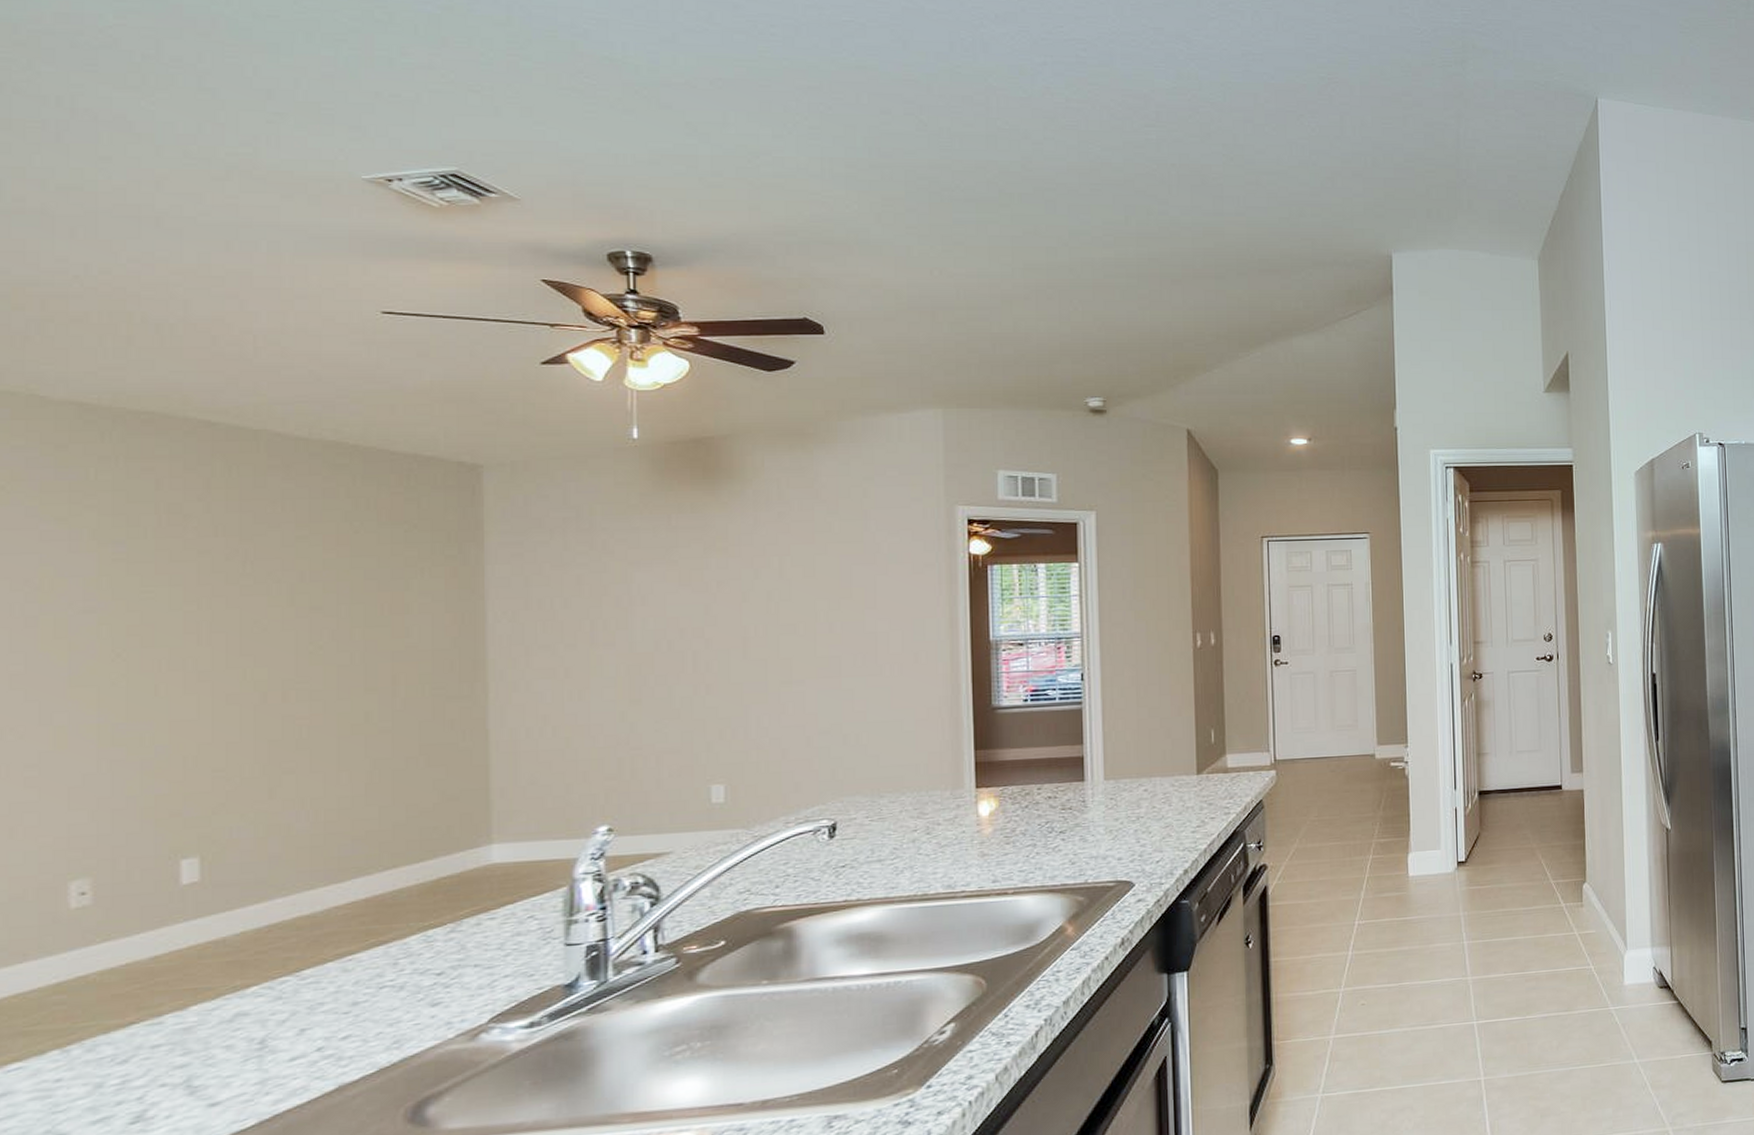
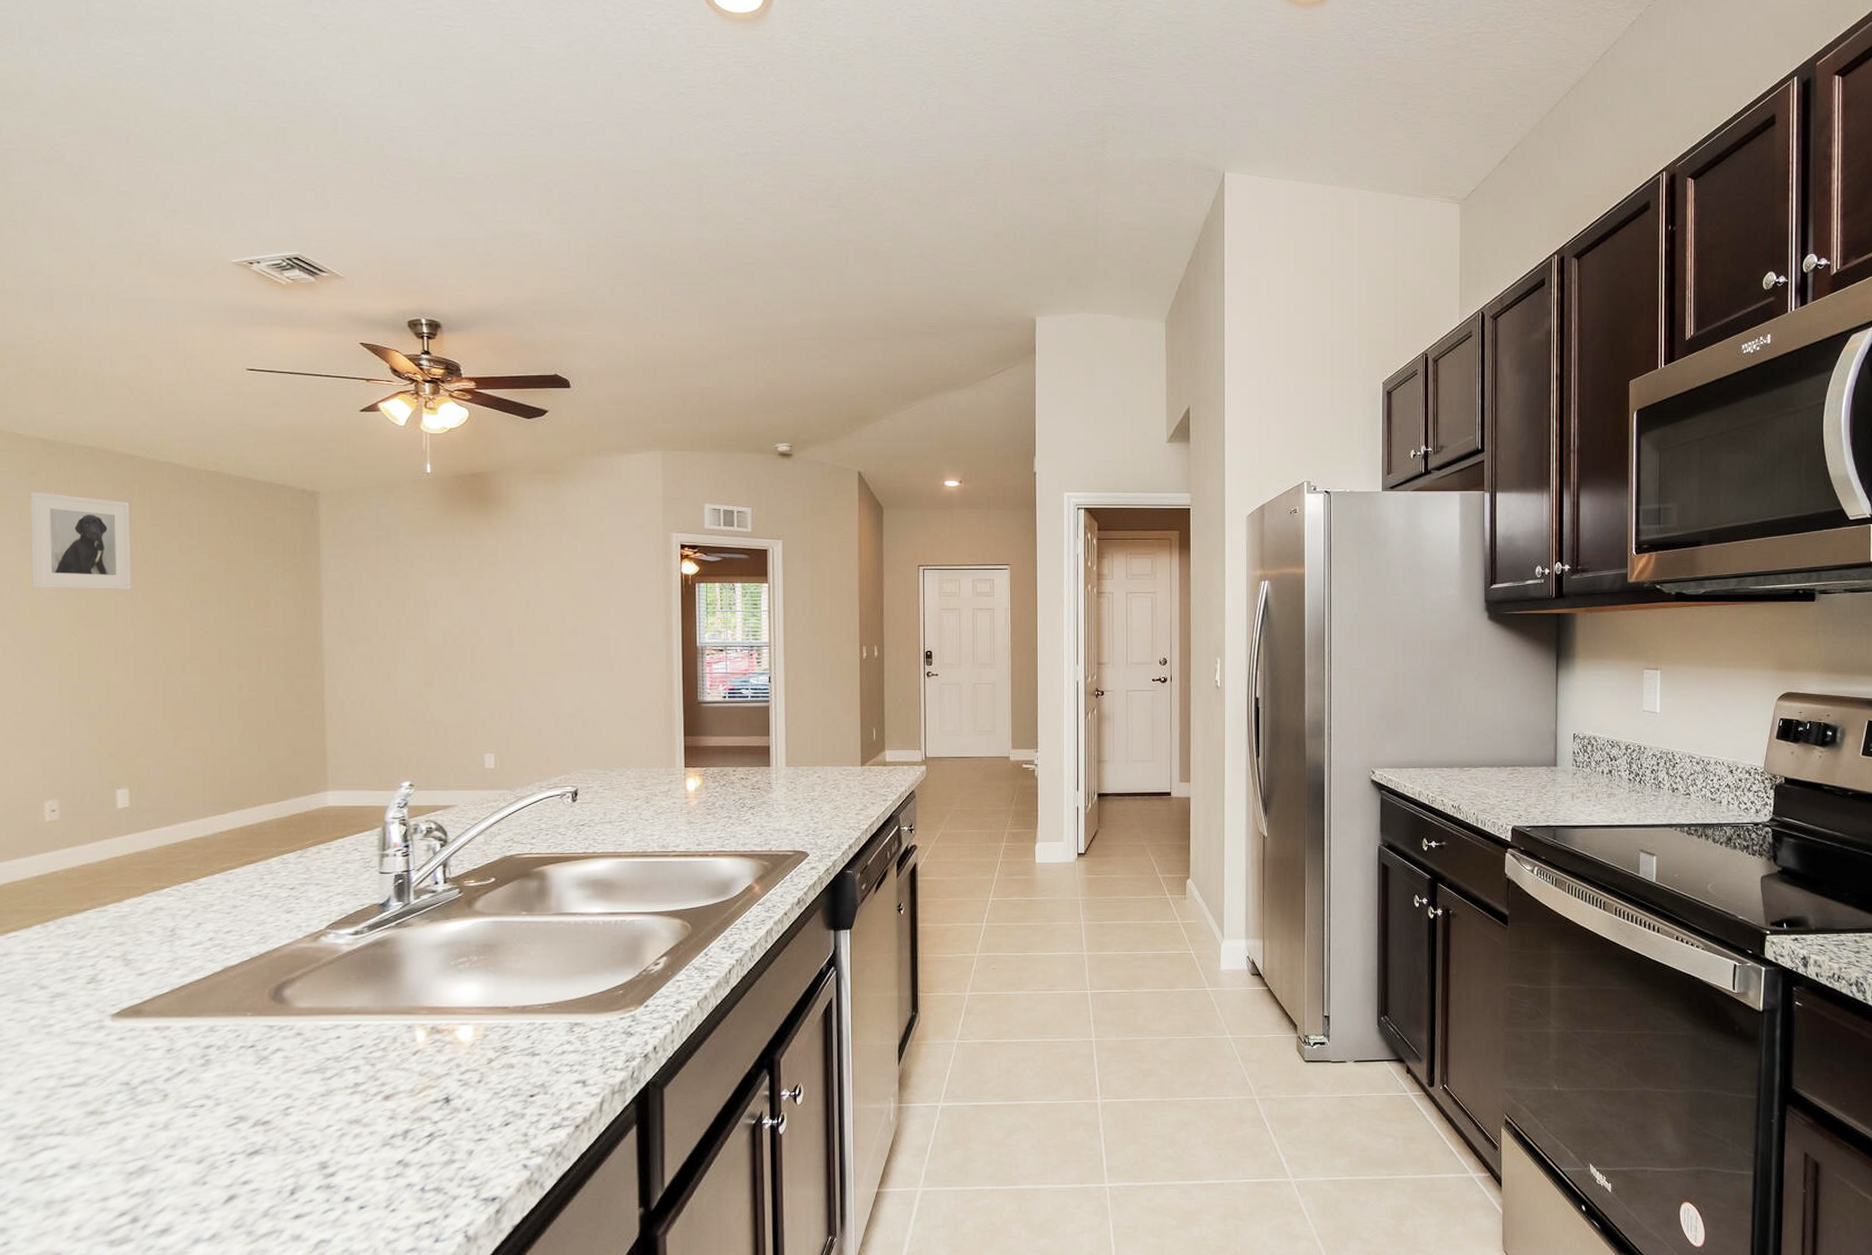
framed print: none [57,471,208,598] -> present [30,492,131,590]

